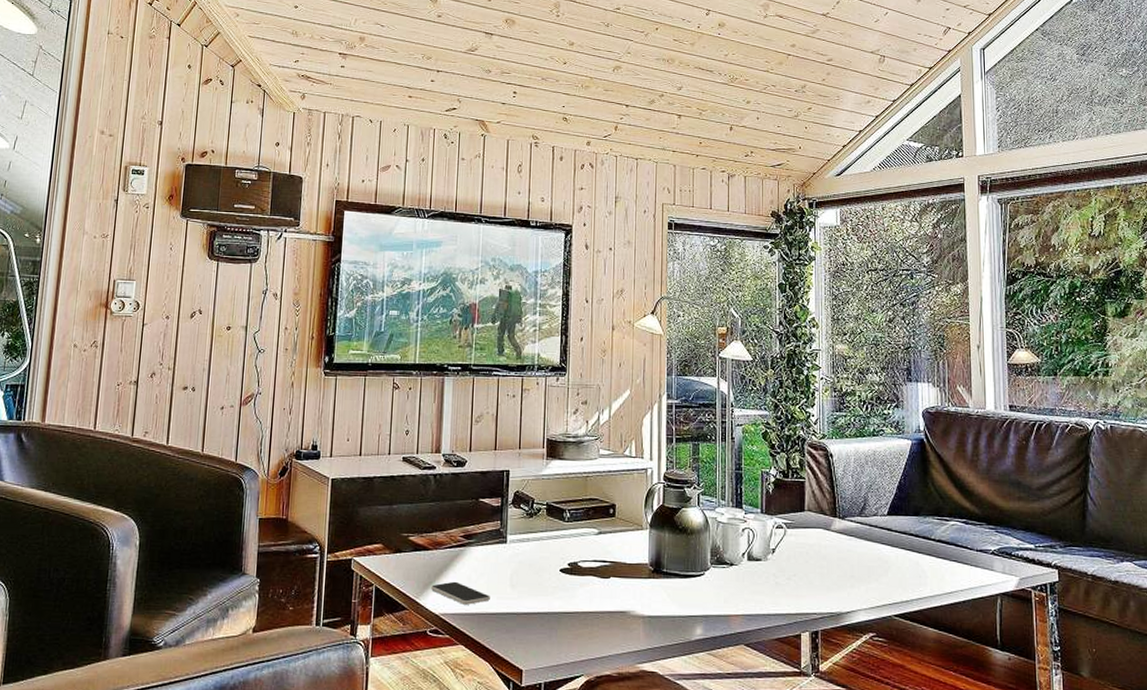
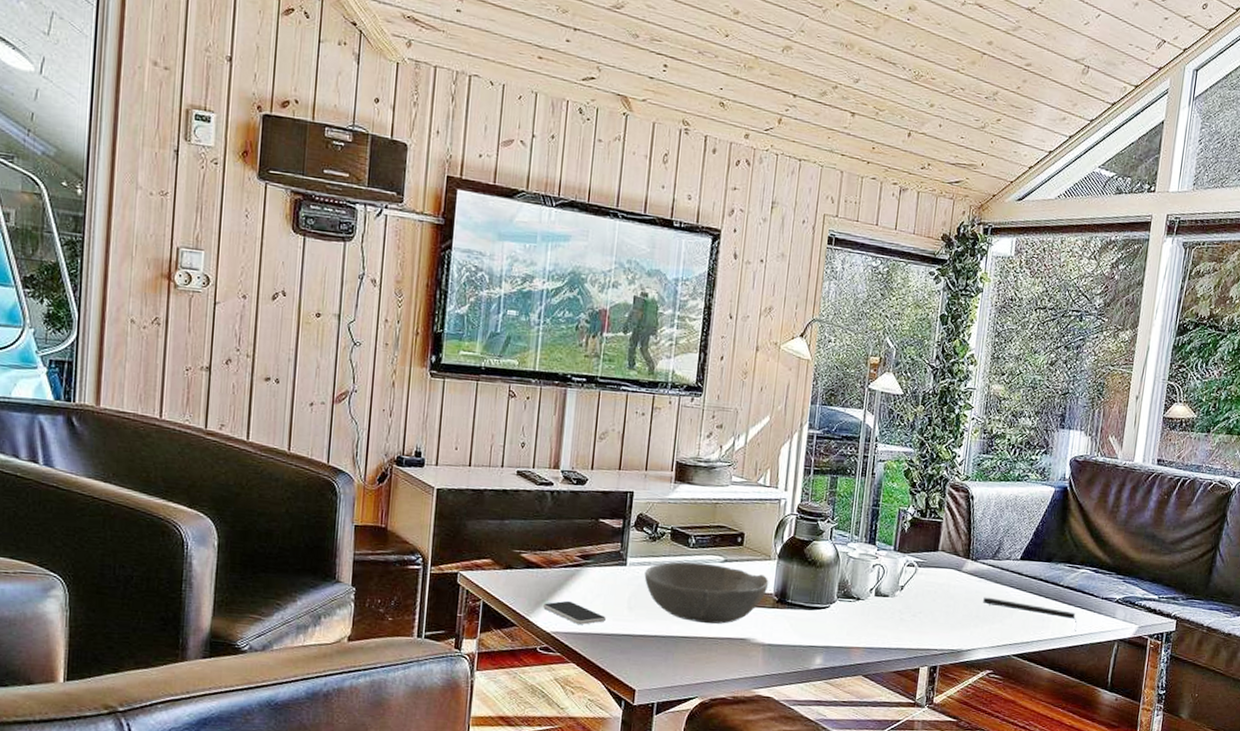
bowl: none [524,536,643,598] -> present [644,562,769,624]
notepad: none [856,555,954,586] -> present [983,597,1077,630]

